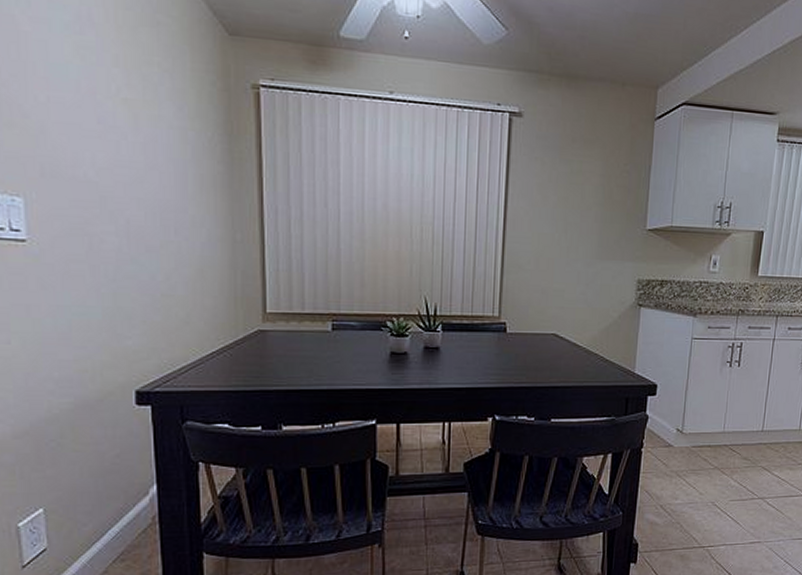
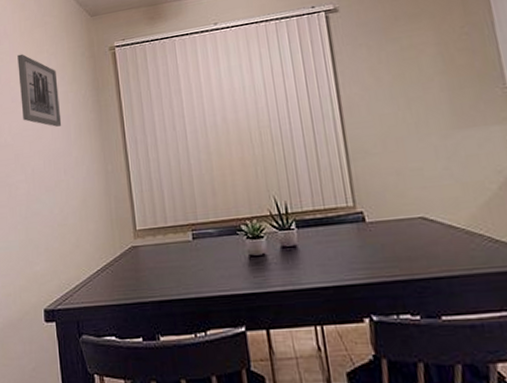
wall art: none [109,57,175,172] -> present [17,53,62,127]

